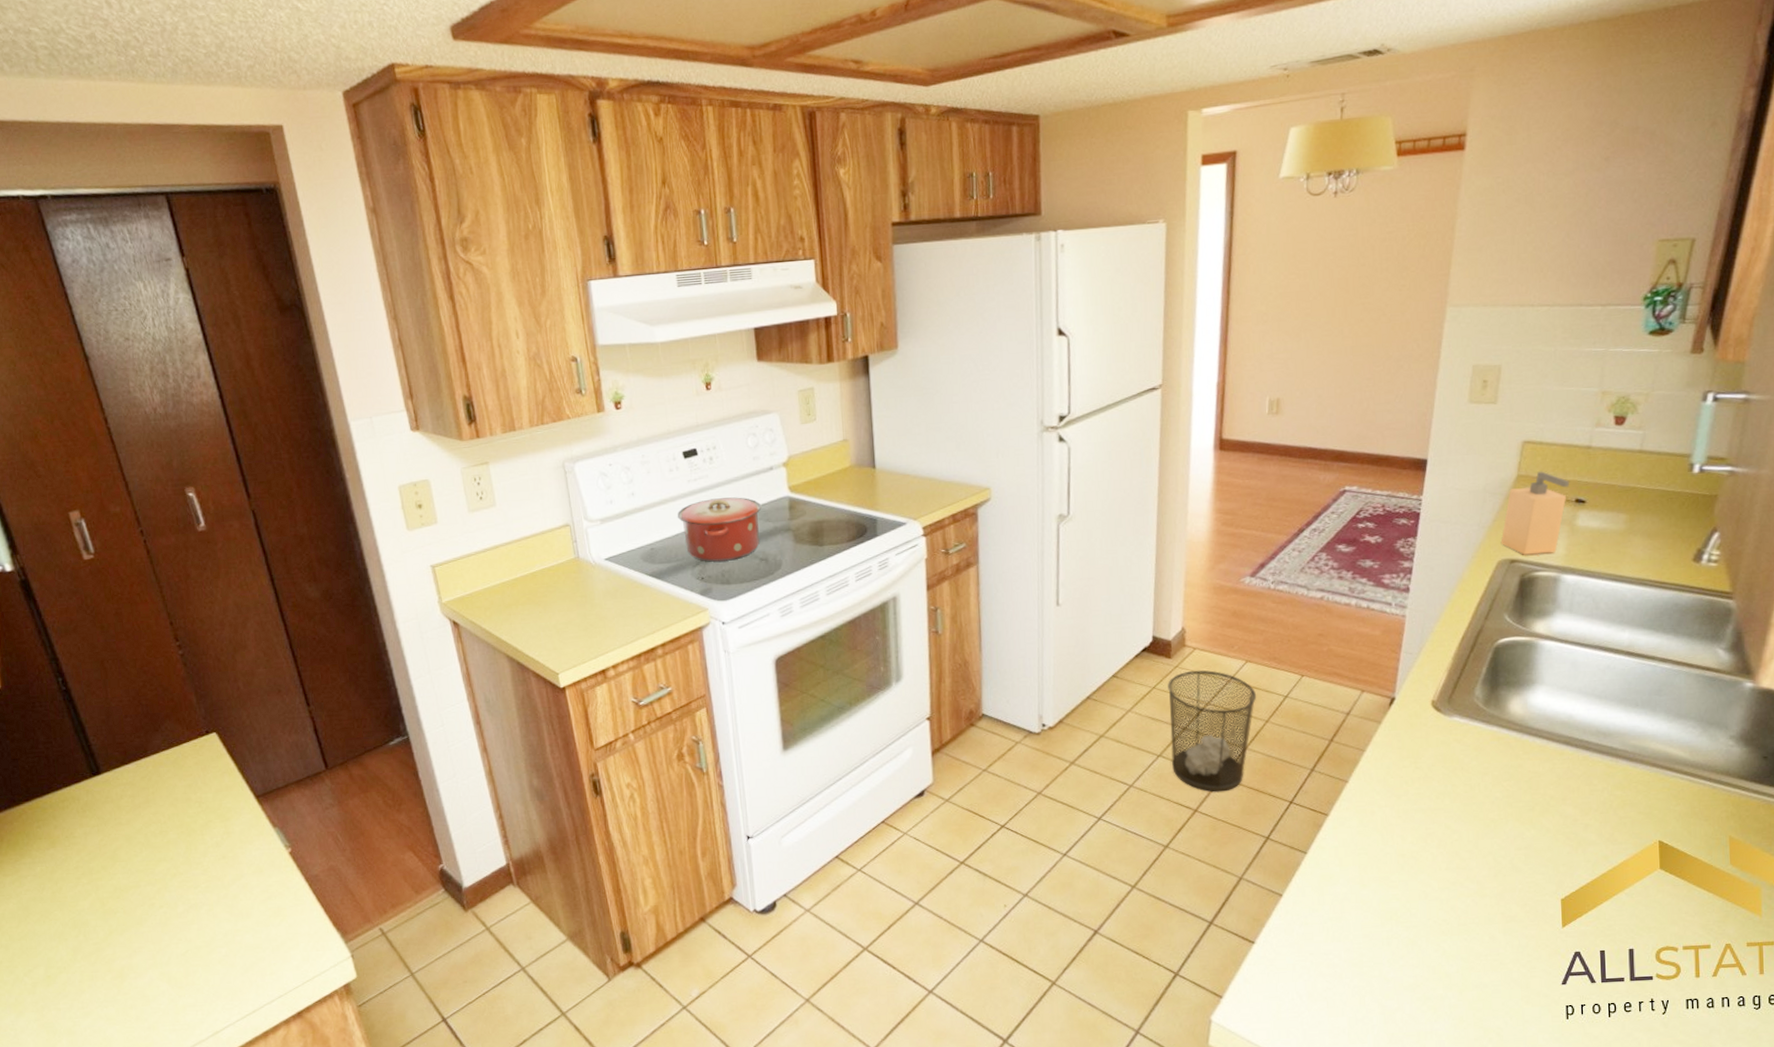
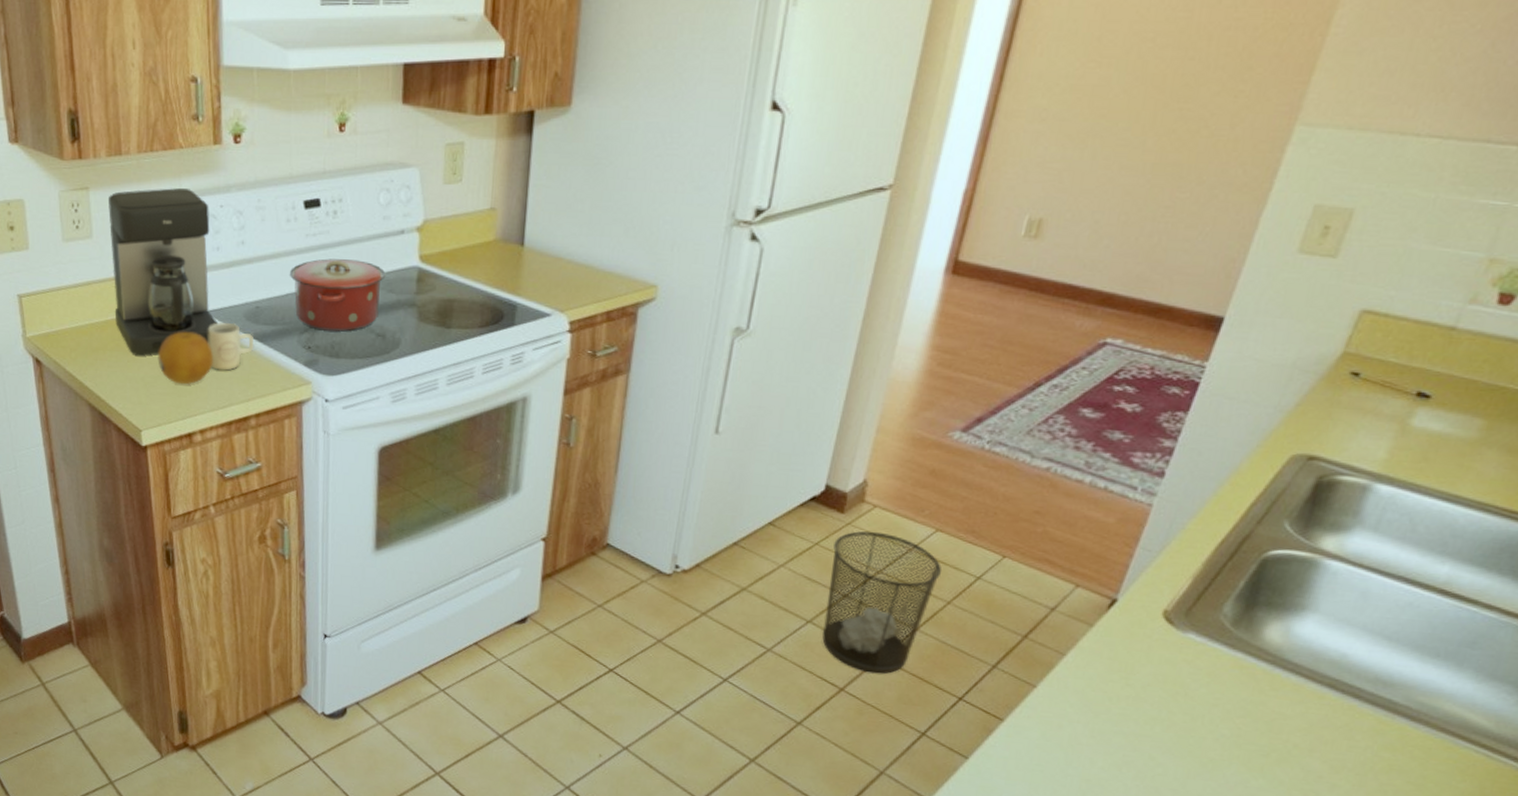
coffee maker: none [507,453,619,606] -> present [109,188,219,356]
fruit: none [566,579,618,627] -> present [158,332,214,385]
mug: none [610,565,654,609] -> present [208,321,254,371]
soap dispenser: present [1500,471,1570,555] -> none [1300,350,1415,456]

